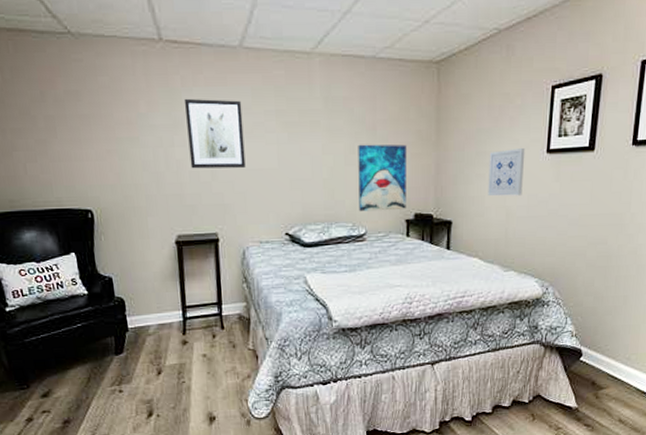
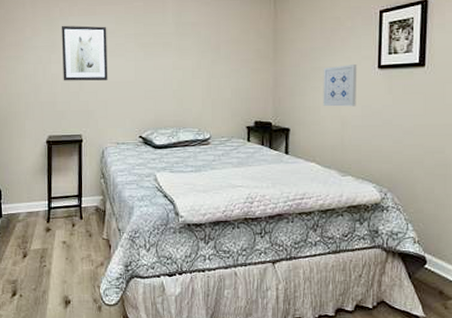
wall art: present [358,144,407,212] -> none [204,61,248,119]

